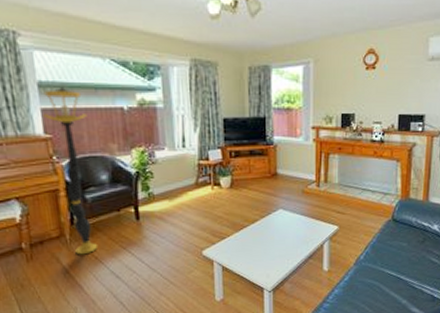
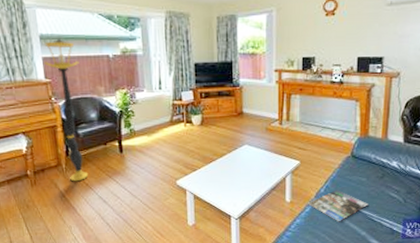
magazine: none [347,256,409,291] -> present [308,190,368,222]

